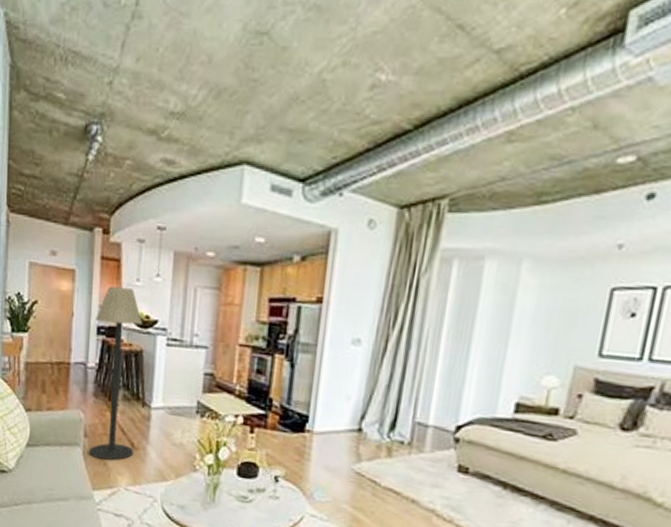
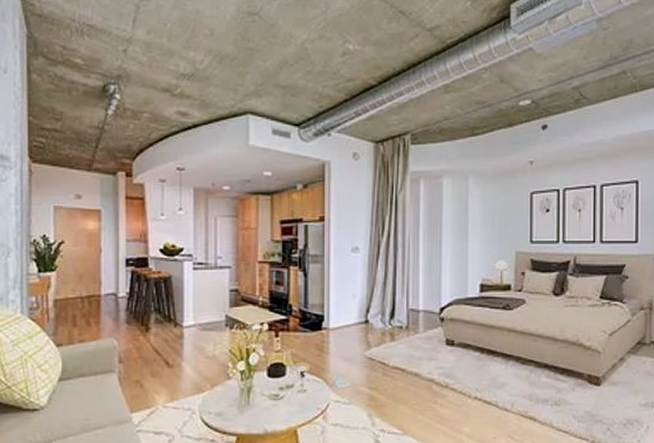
floor lamp: present [89,285,142,461] -> none [123,221,169,382]

